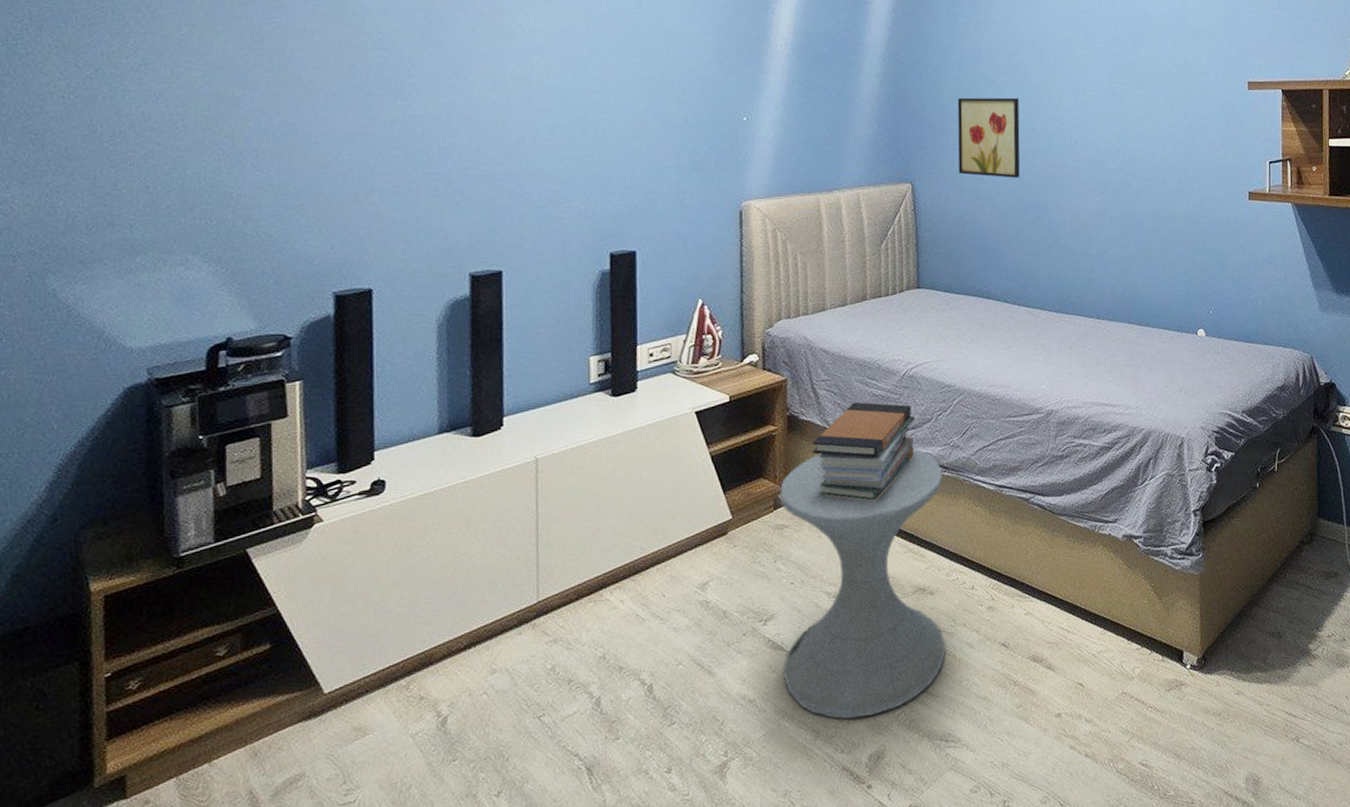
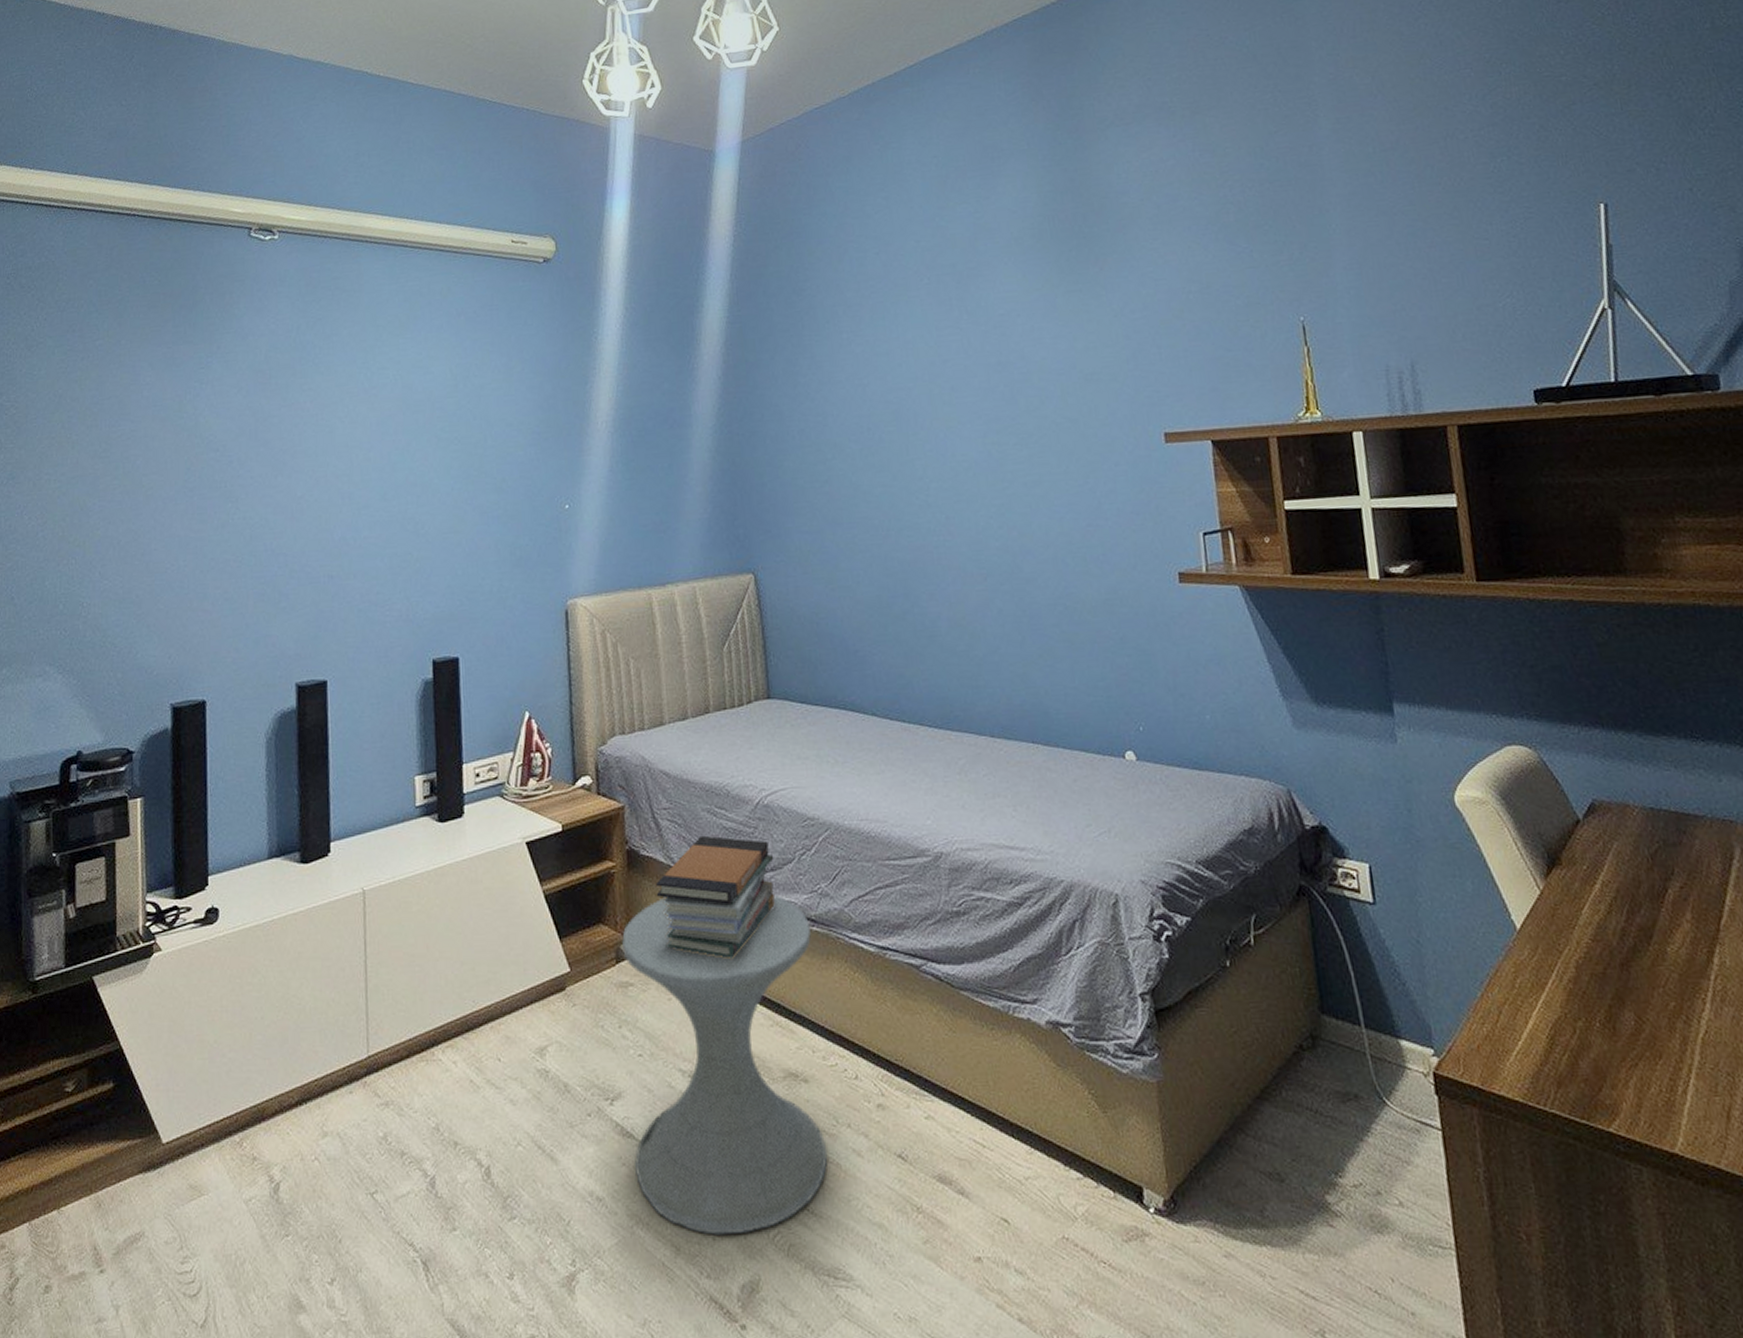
wall art: present [957,97,1020,178] -> none [801,467,882,564]

